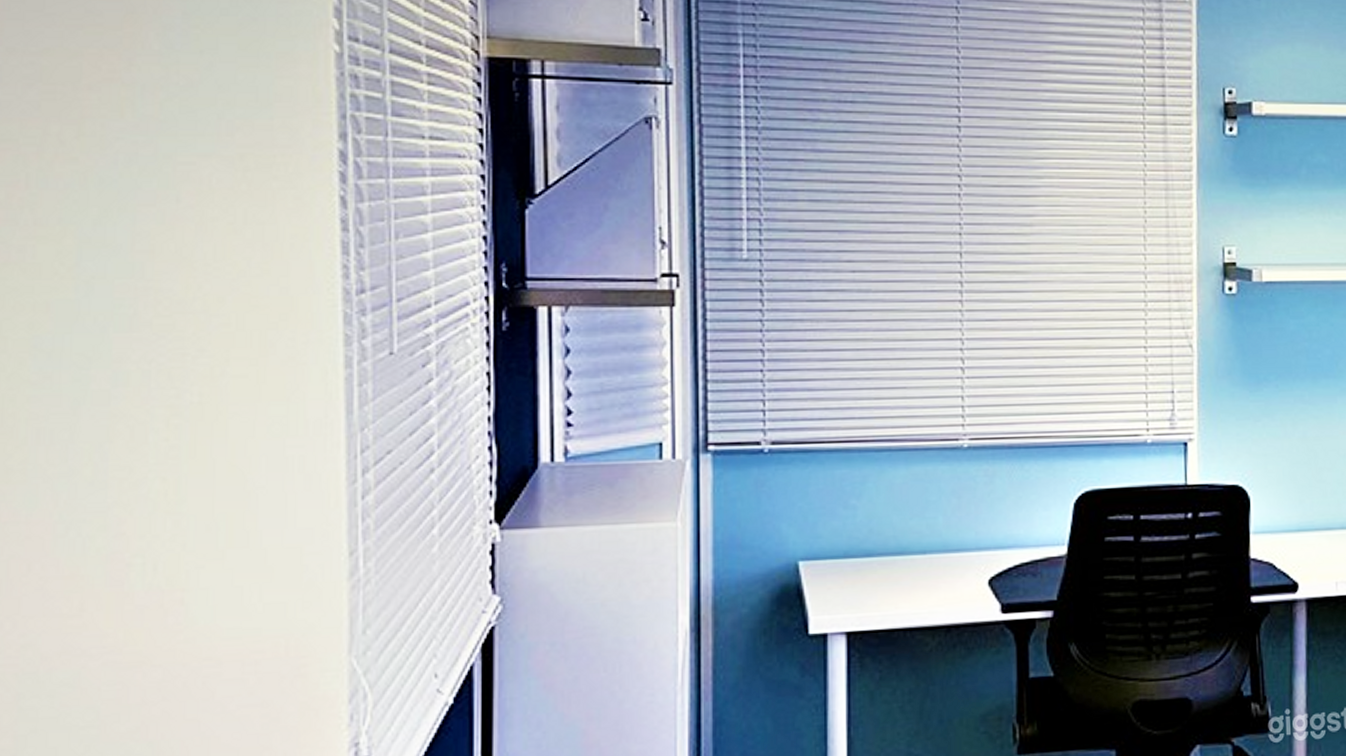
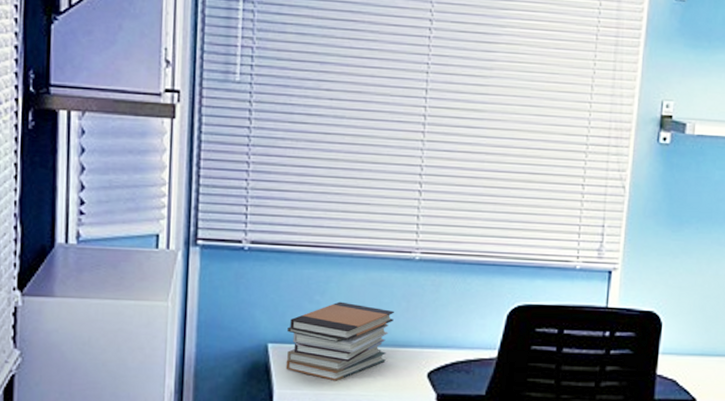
book stack: none [820,504,944,600] -> present [285,301,394,381]

